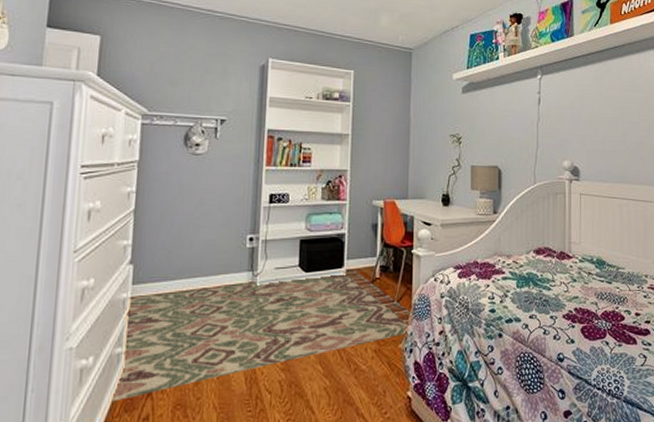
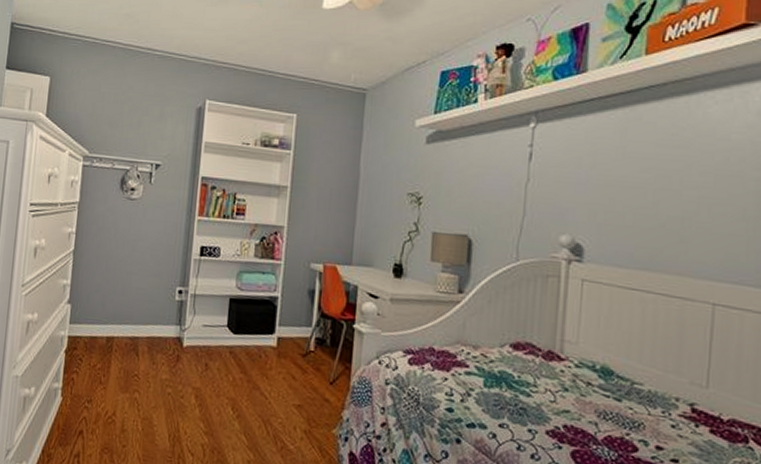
rug: present [108,270,413,403] -> none [46,335,351,434]

